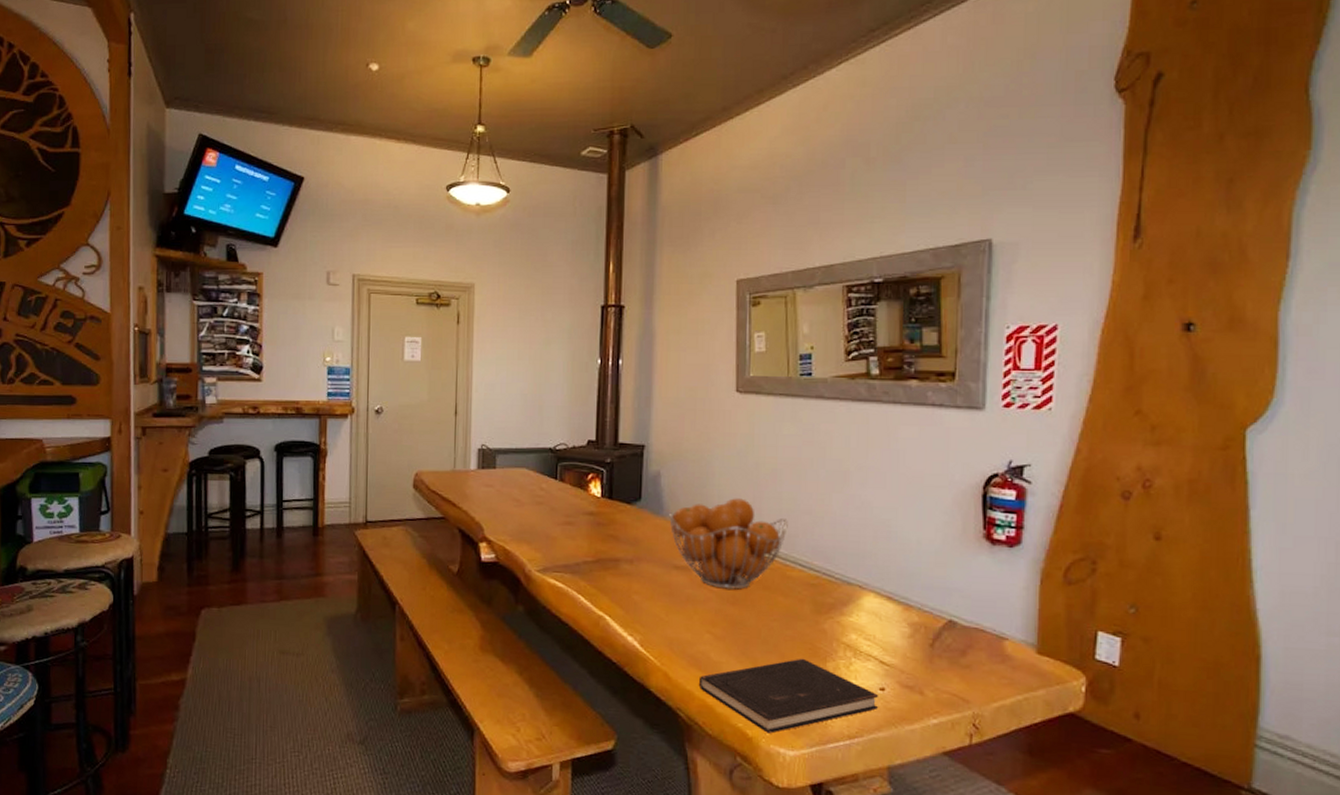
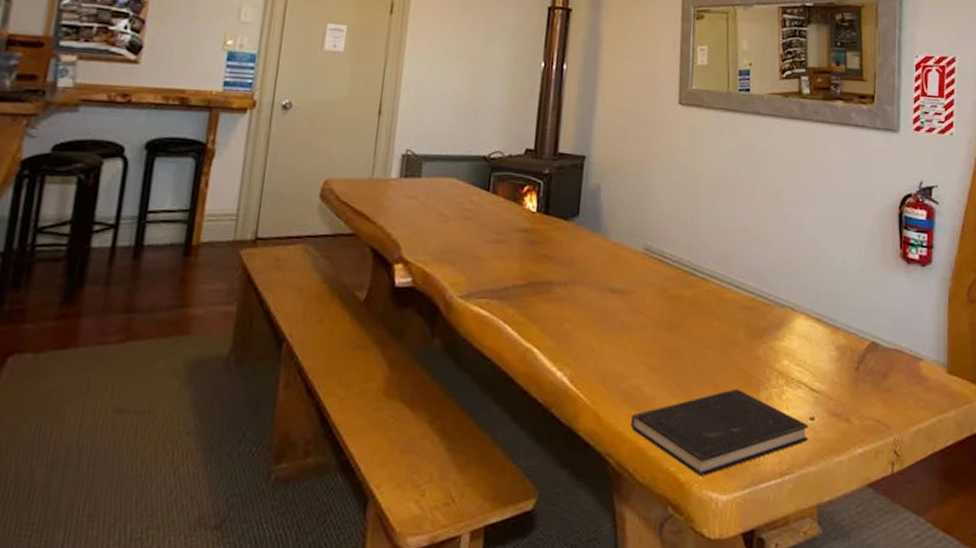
fruit basket: present [669,498,788,590] -> none [607,215,725,314]

